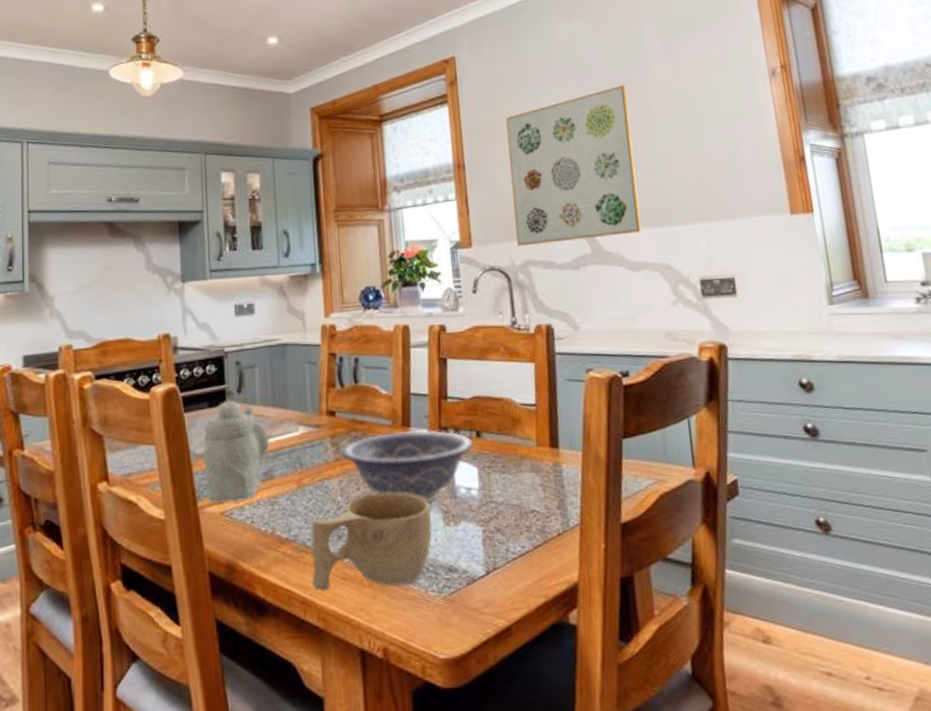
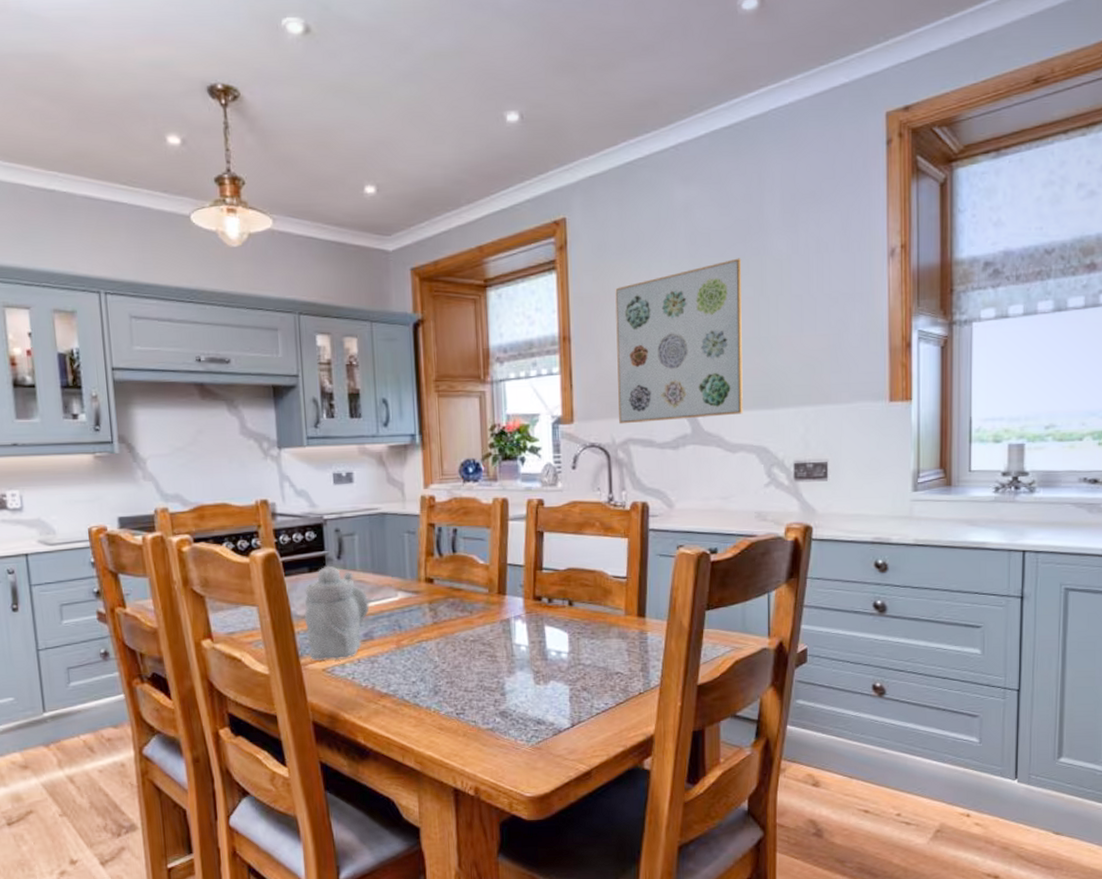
cup: present [311,492,432,591] -> none [409,654,523,739]
decorative bowl: present [341,430,474,503] -> none [438,598,566,664]

